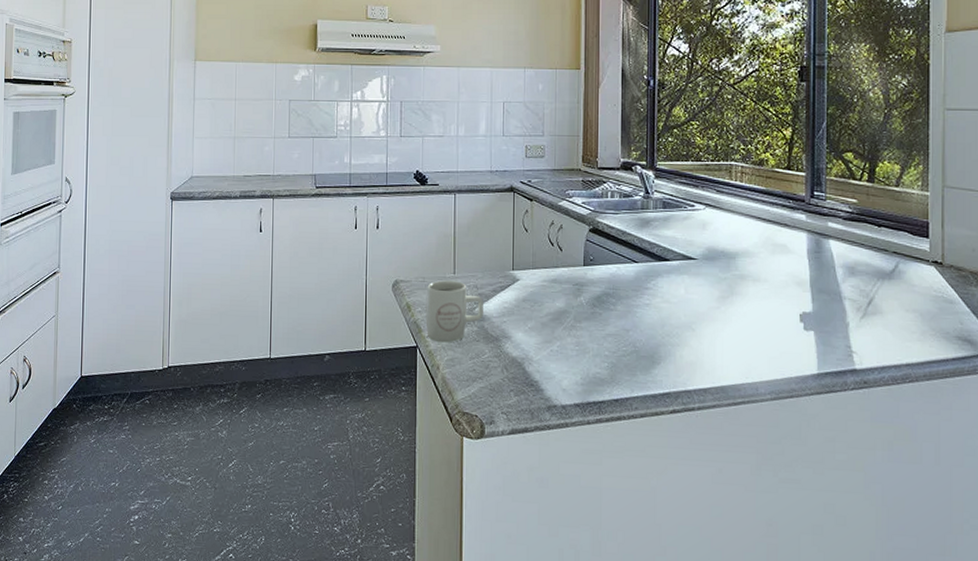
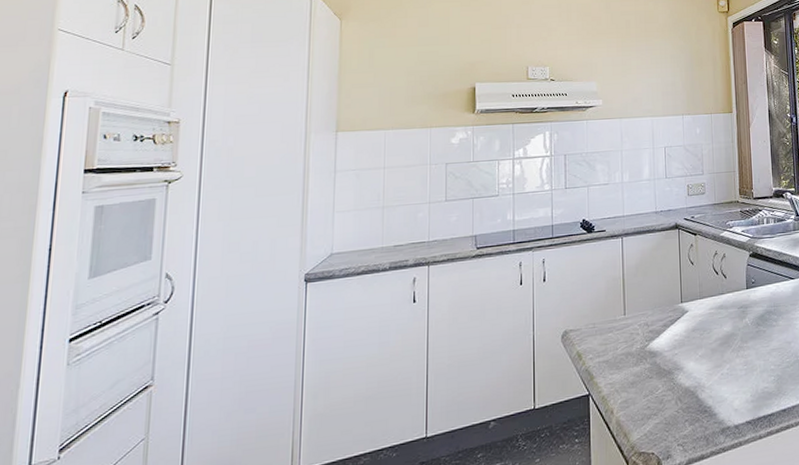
mug: present [425,280,483,343] -> none [597,321,655,386]

